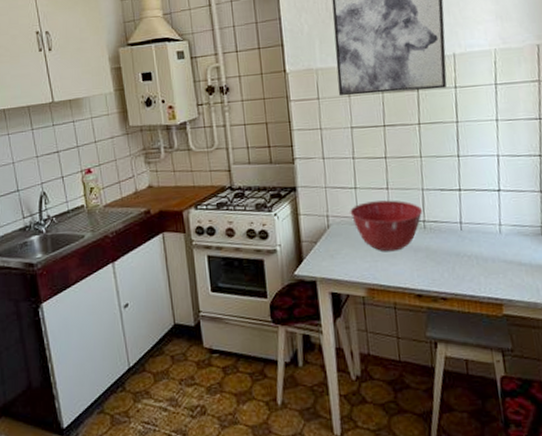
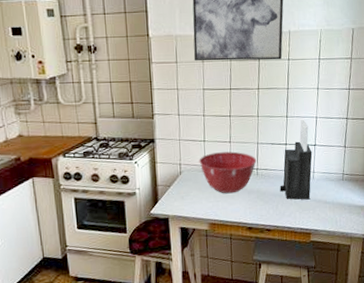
knife block: none [455,158,498,261] -> present [280,119,313,200]

